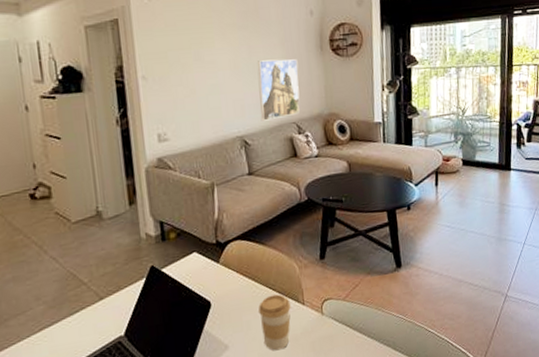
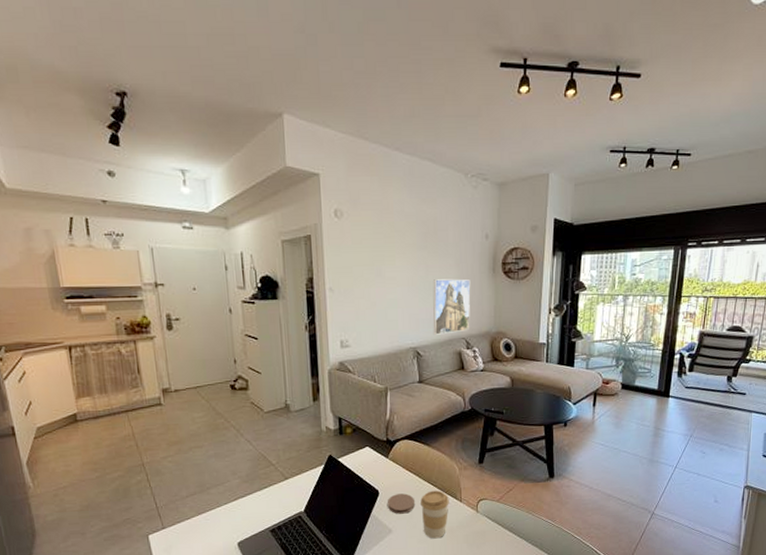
coaster: none [221,301,253,327] -> present [388,493,416,514]

